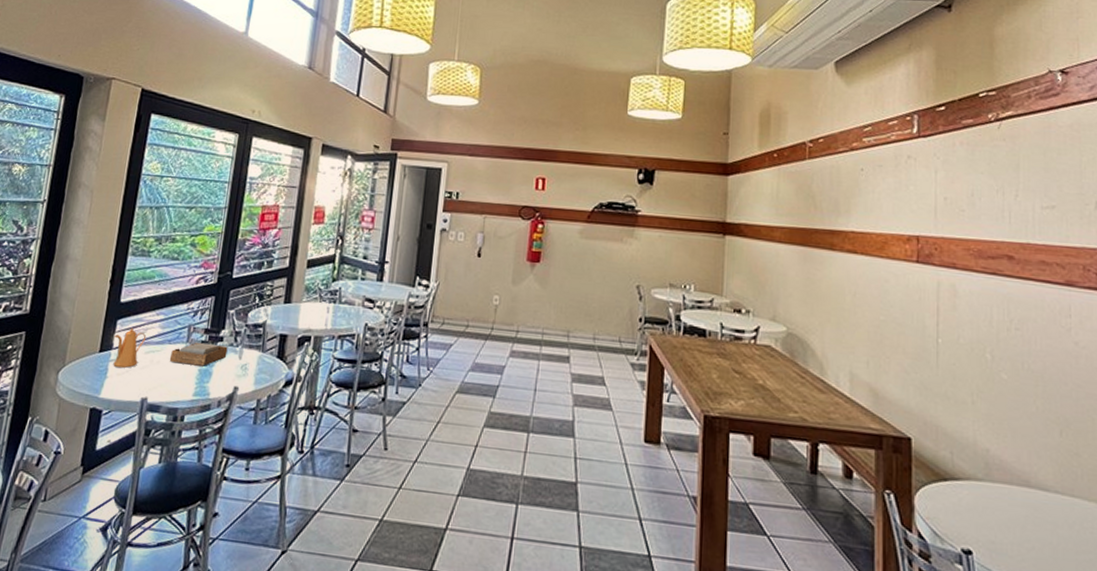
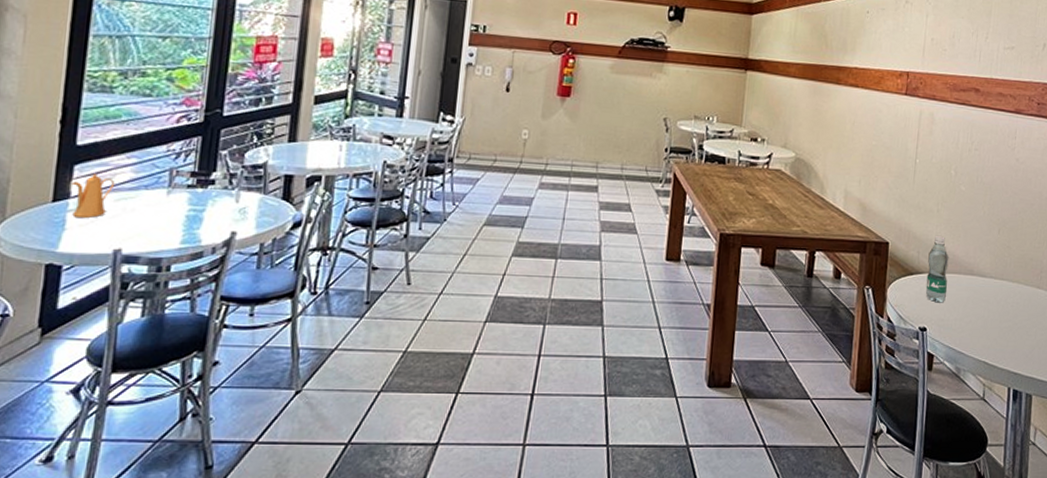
napkin holder: present [169,342,228,366] -> none [147,186,222,212]
bottle: none [966,432,996,520] -> present [925,235,949,303]

